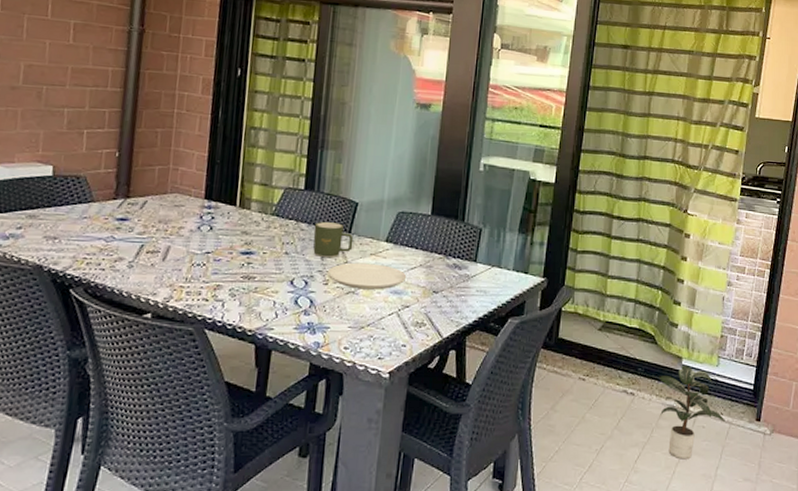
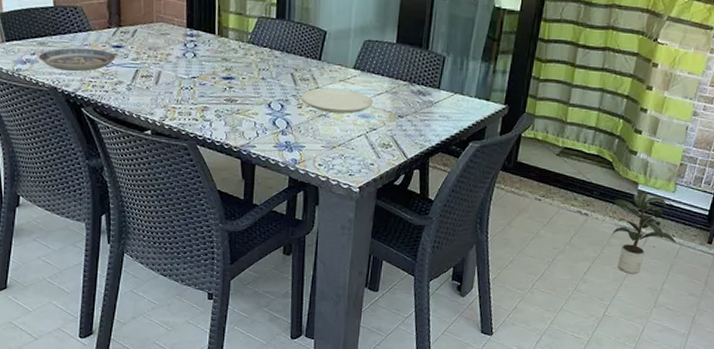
plate: none [25,220,119,247] -> present [38,47,116,72]
mug: present [313,222,354,258] -> none [286,49,324,84]

